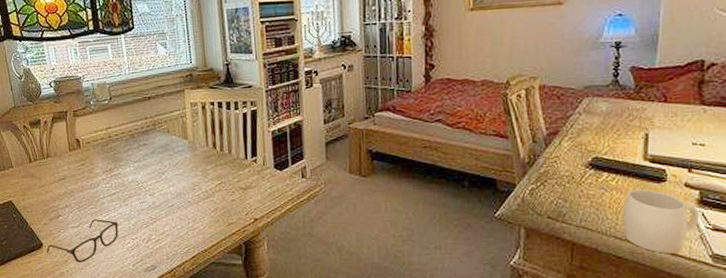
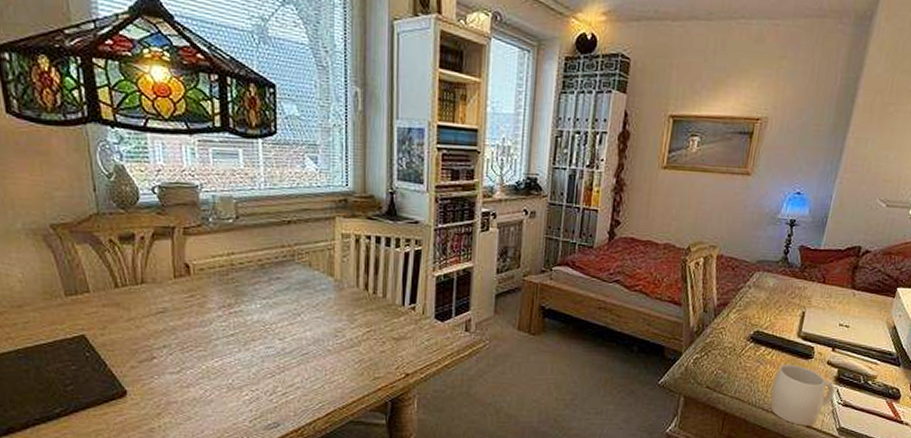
eyeglasses: present [46,219,119,263] -> none [130,364,234,417]

